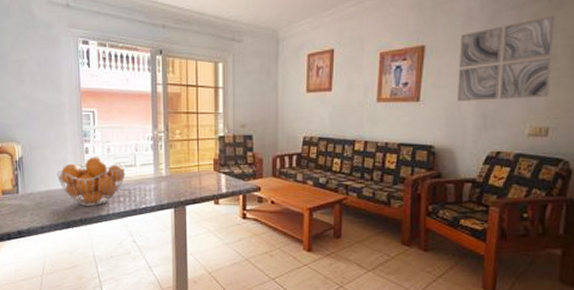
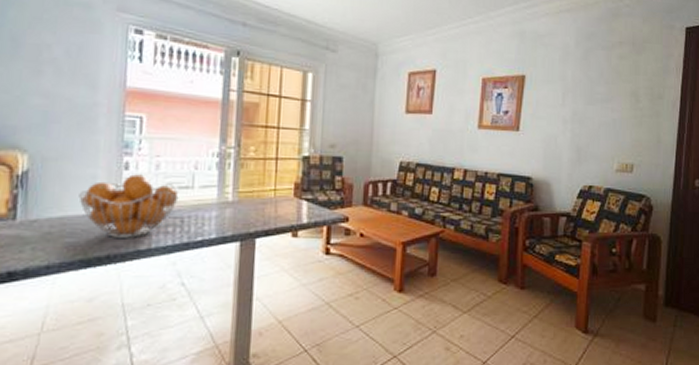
wall art: present [458,16,556,101] -> none [554,59,639,136]

